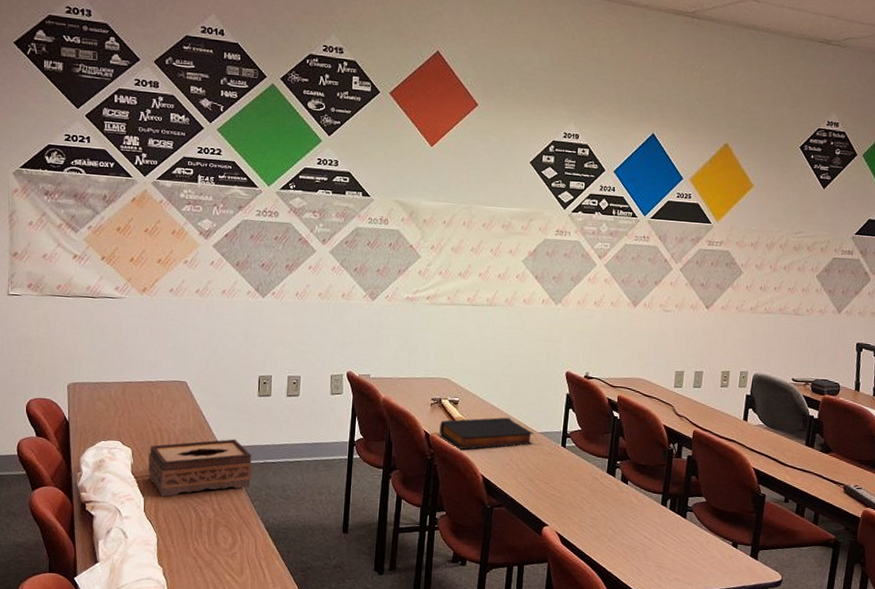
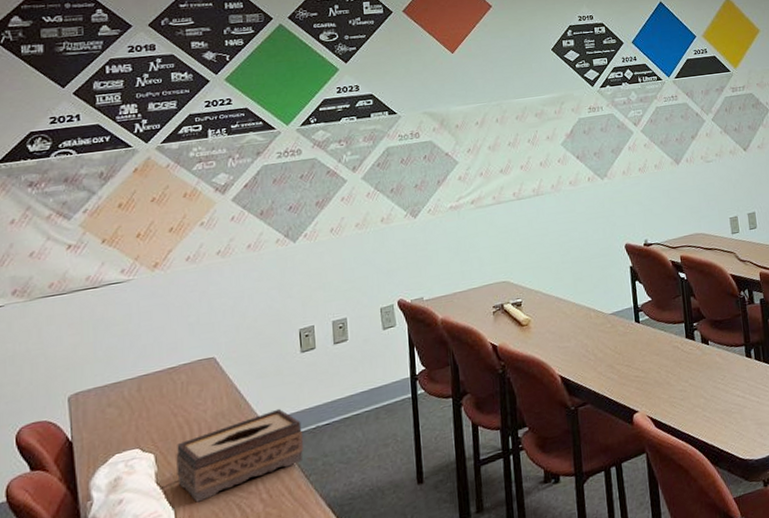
book: present [439,417,534,450] -> none [506,305,606,353]

